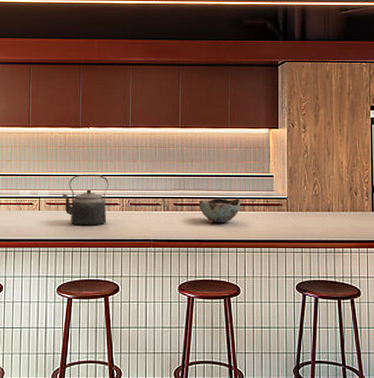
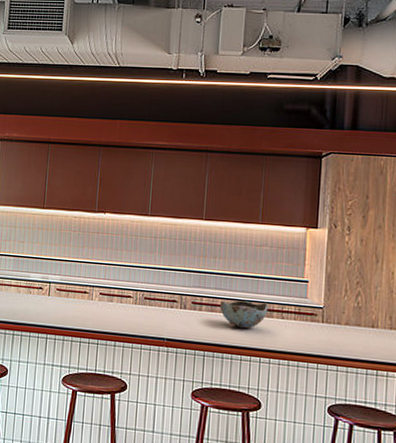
kettle: present [62,174,109,226] -> none [73,261,123,318]

